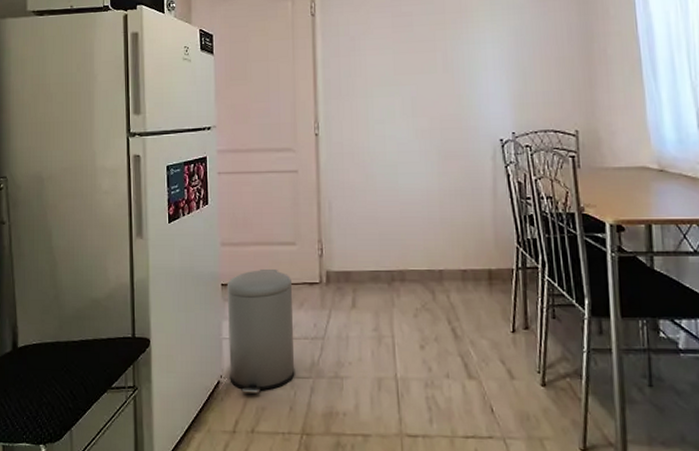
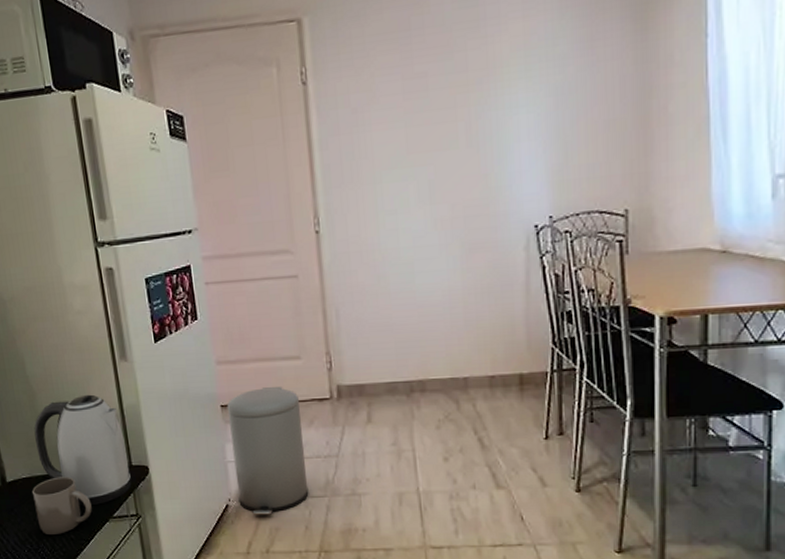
mug: none [39,345,93,404] -> present [31,476,92,536]
kettle: none [50,267,132,376] -> present [33,394,132,506]

